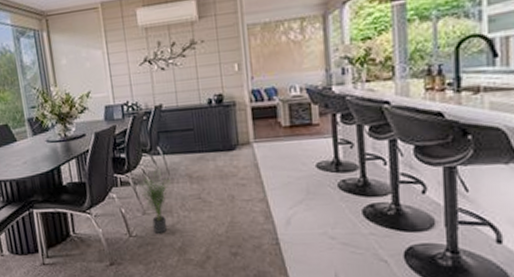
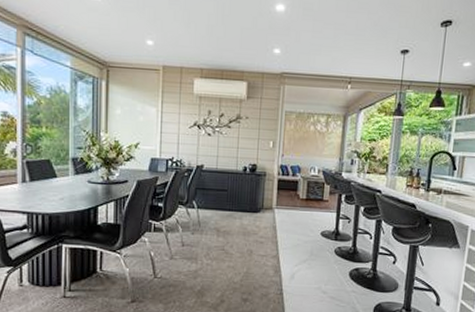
potted plant: present [140,167,171,233] -> none [171,219,200,277]

